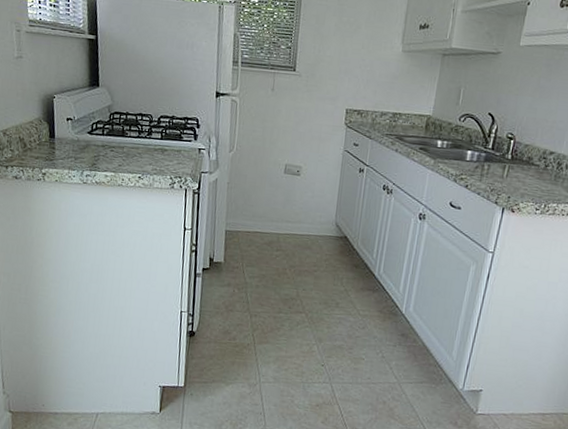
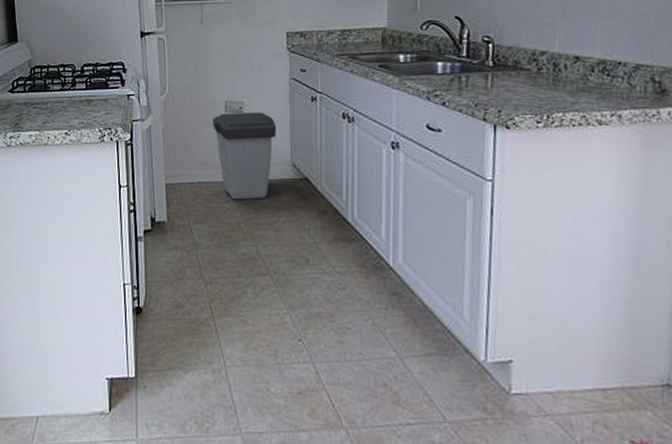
trash can: none [271,174,327,251] -> present [211,111,277,200]

